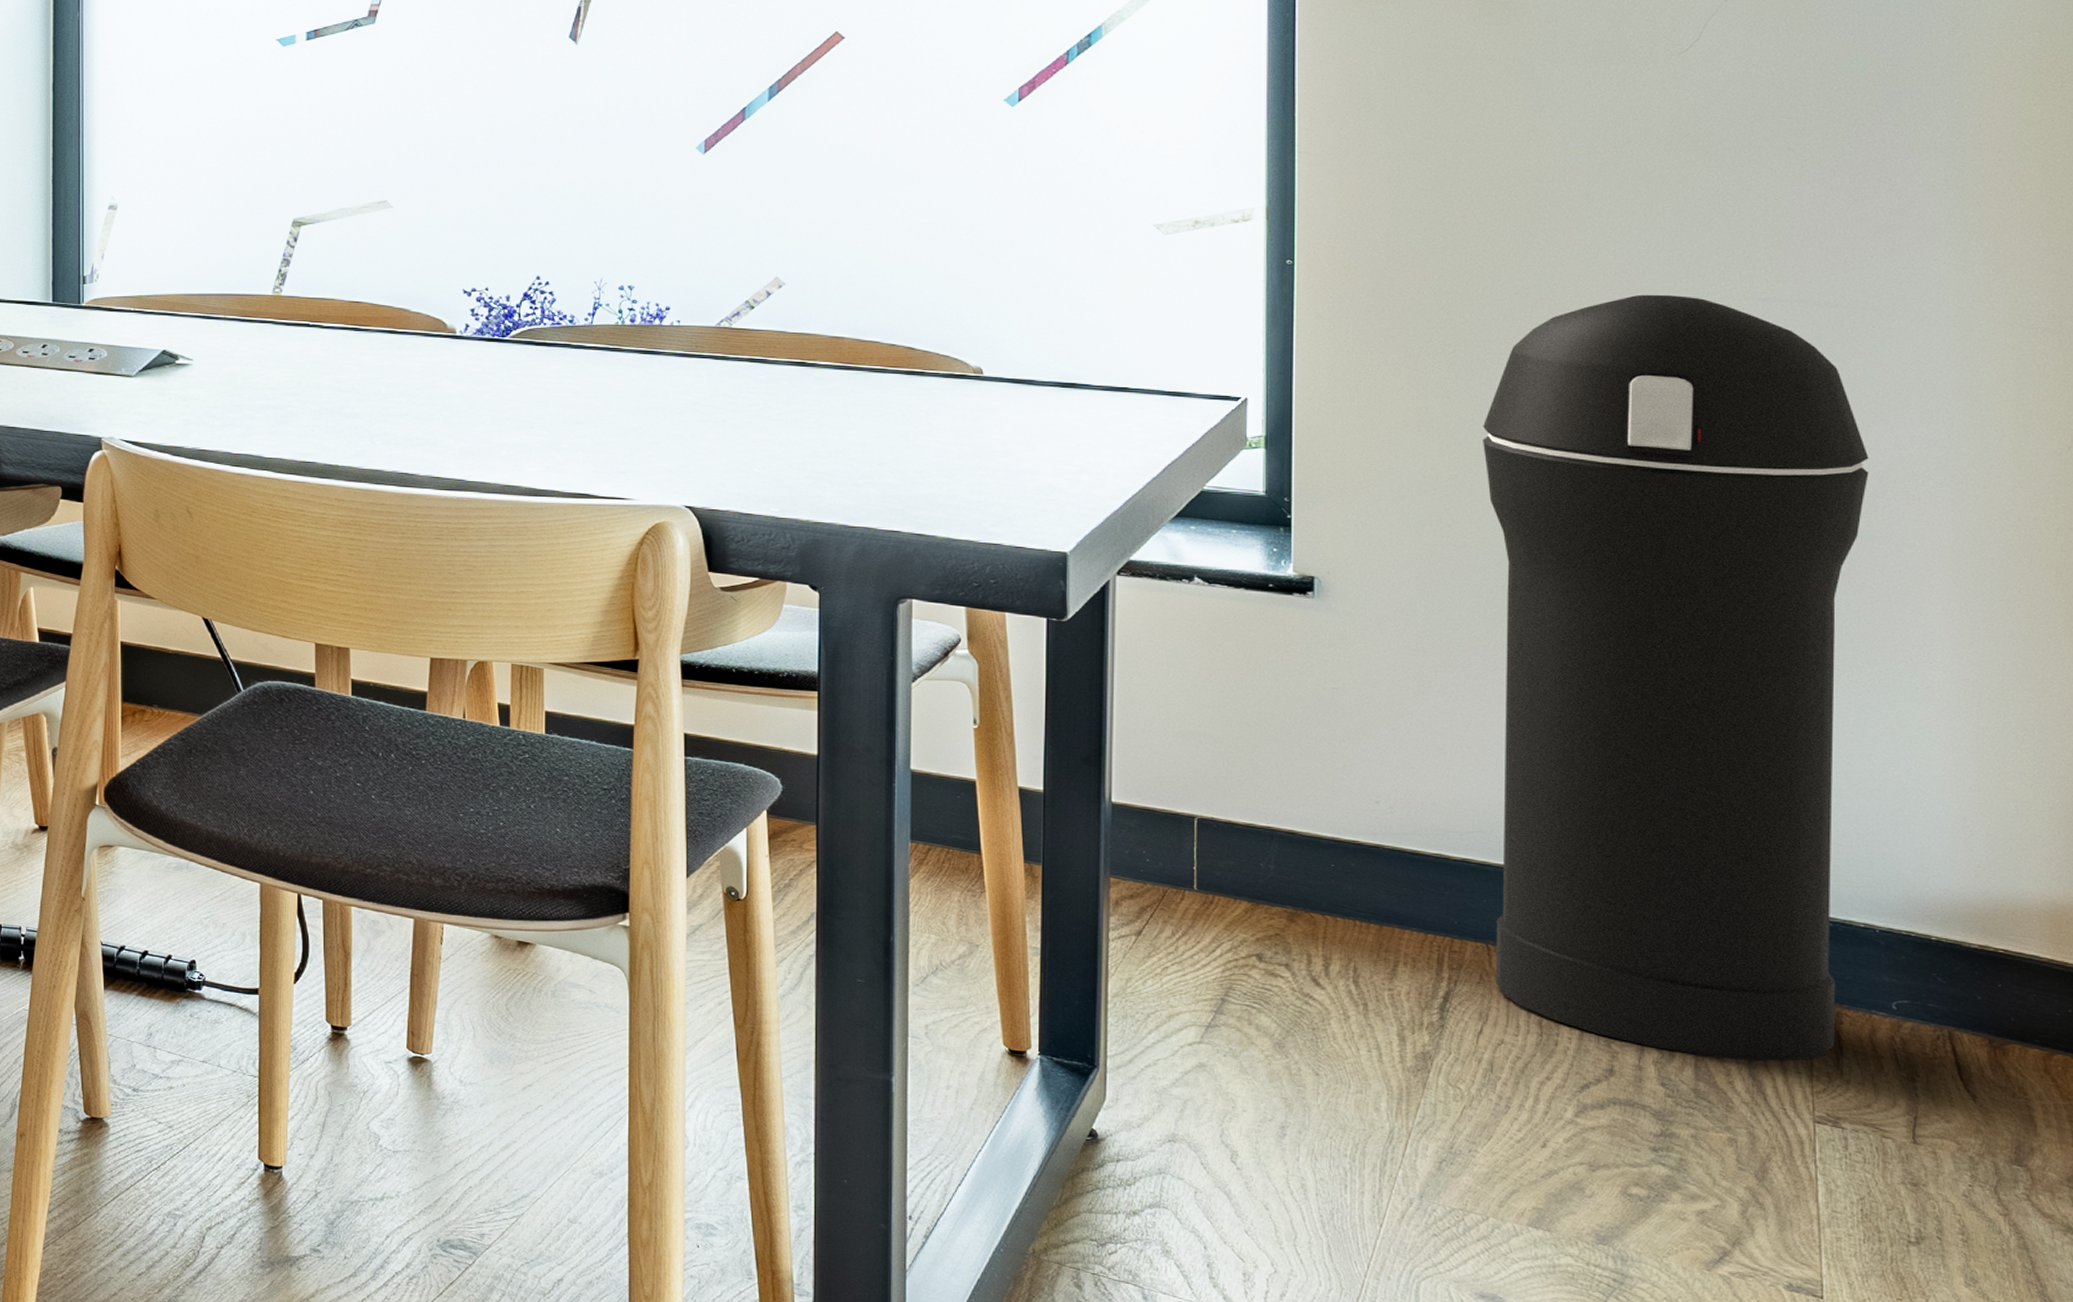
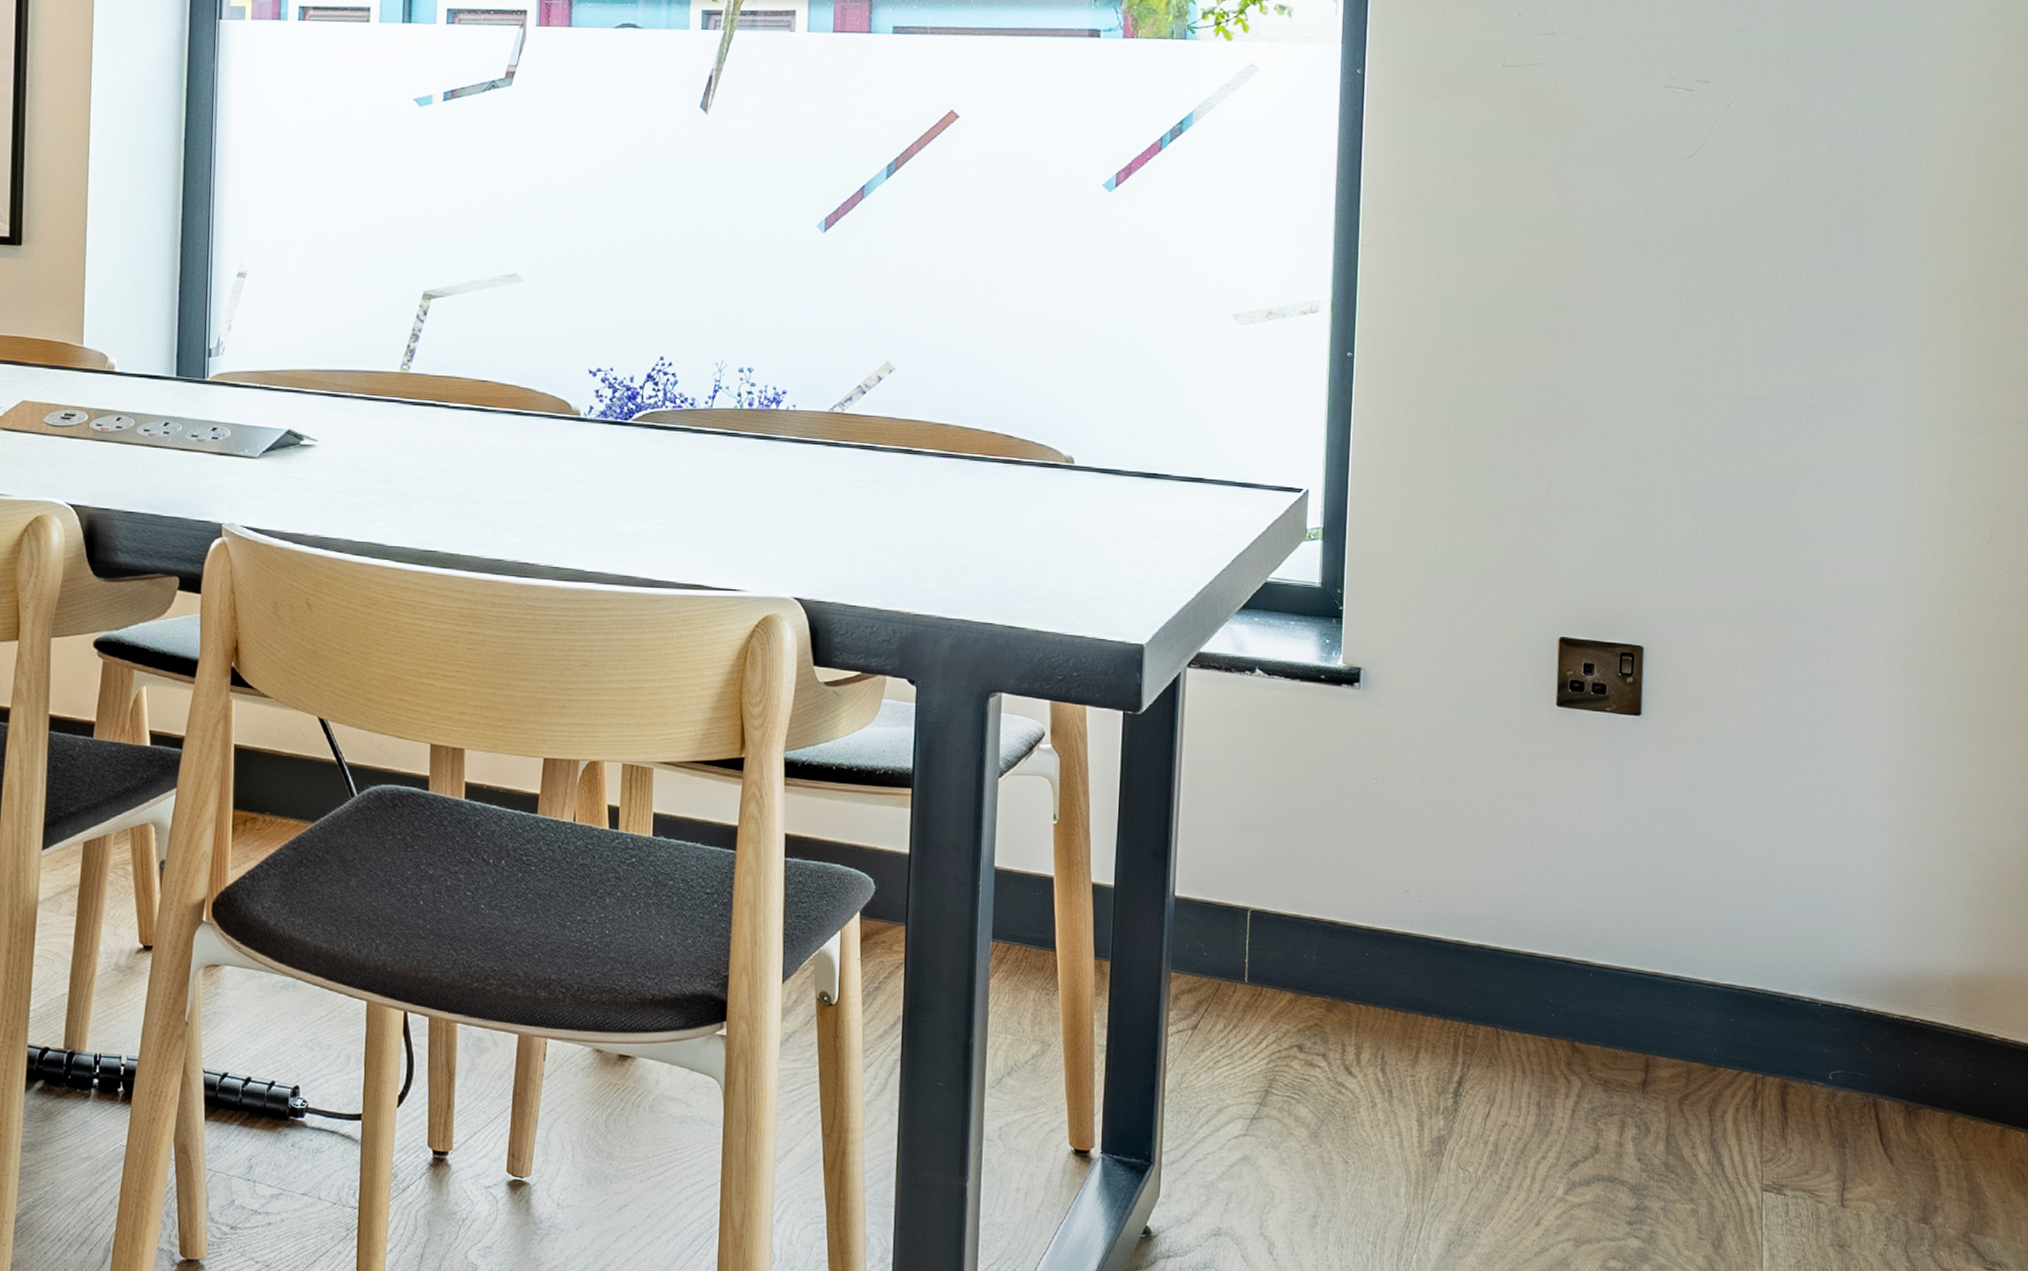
trash can: present [1483,294,1869,1062] -> none [1502,391,1829,1134]

